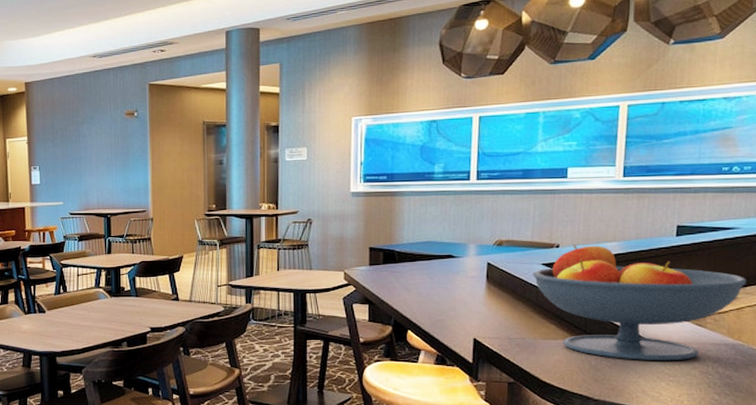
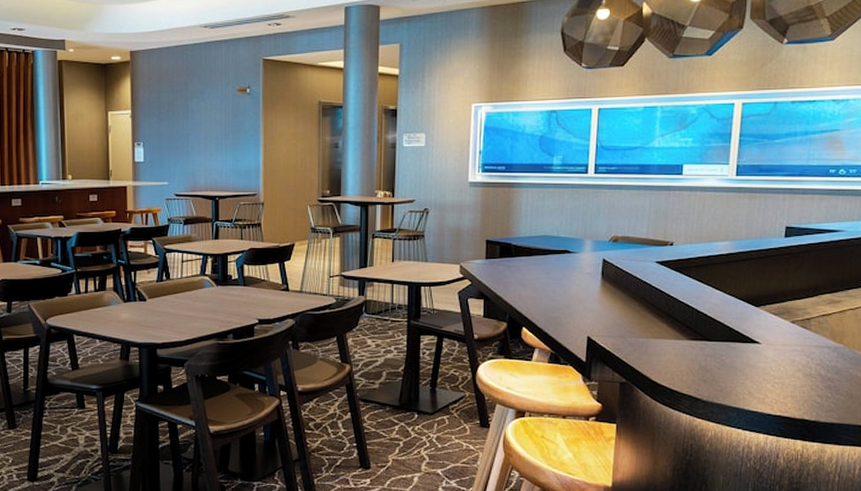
fruit bowl: present [532,245,746,361] -> none [646,243,849,363]

